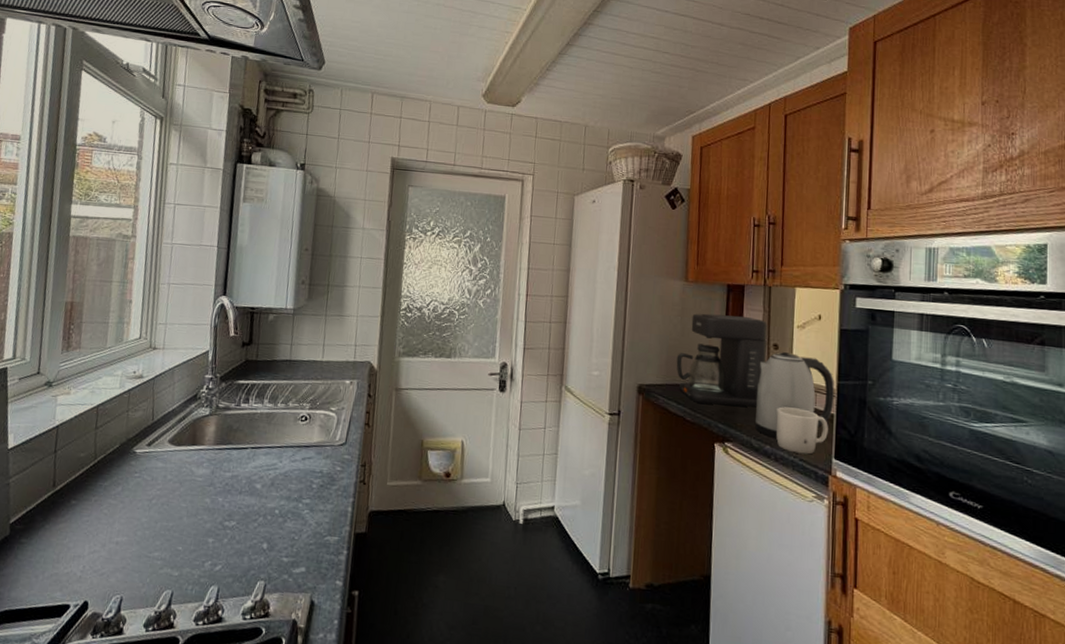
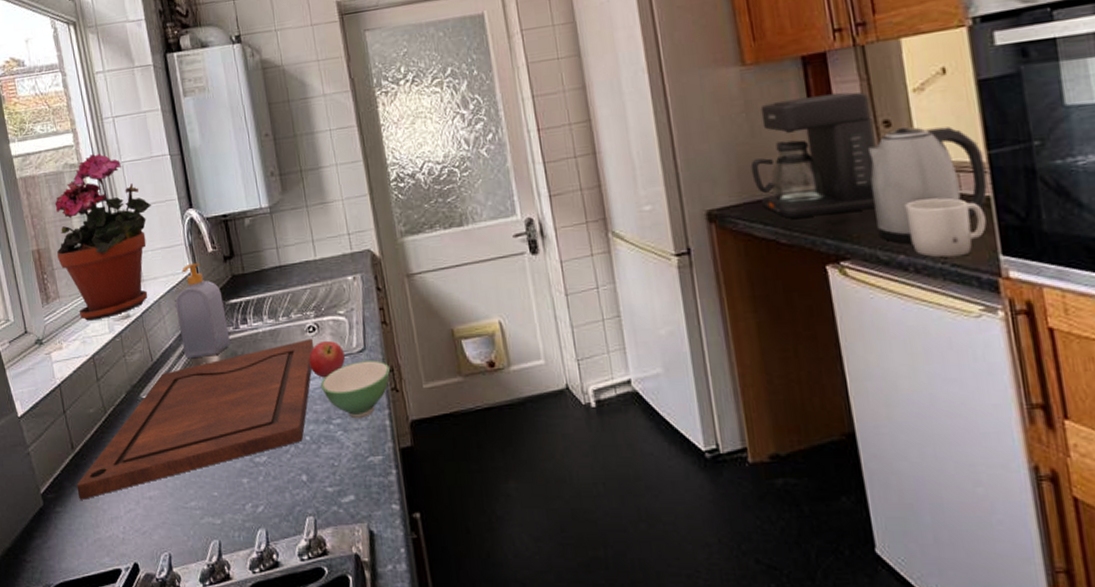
cutting board: none [47,426,303,535] -> present [76,338,315,500]
potted plant: none [88,231,190,375] -> present [55,153,152,321]
soap bottle: none [184,342,233,426] -> present [175,262,231,359]
fruit: none [294,430,328,462] -> present [309,340,346,378]
bowl: none [299,453,363,502] -> present [320,360,390,419]

